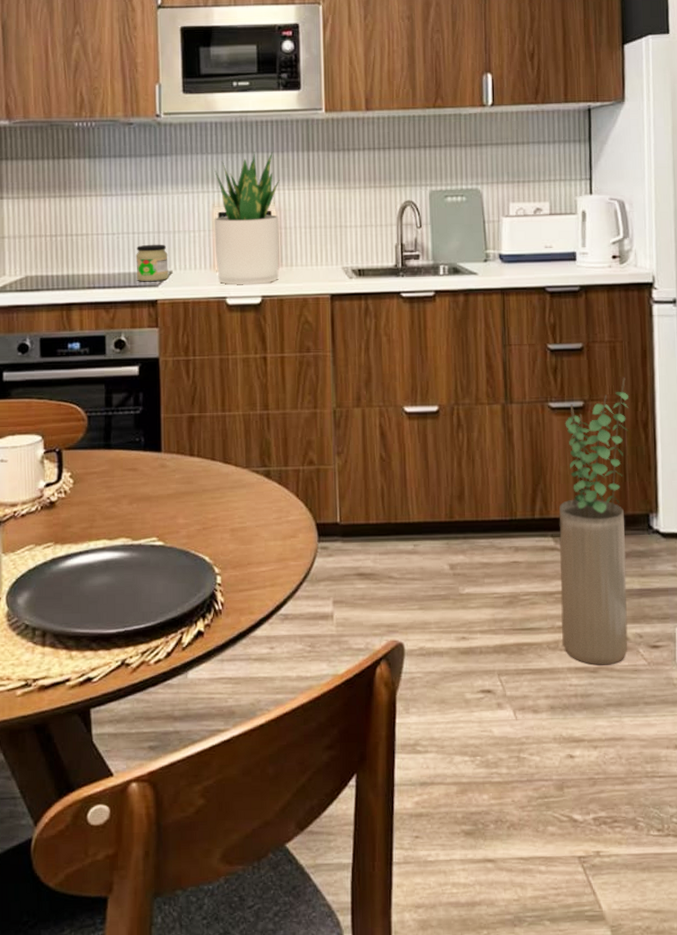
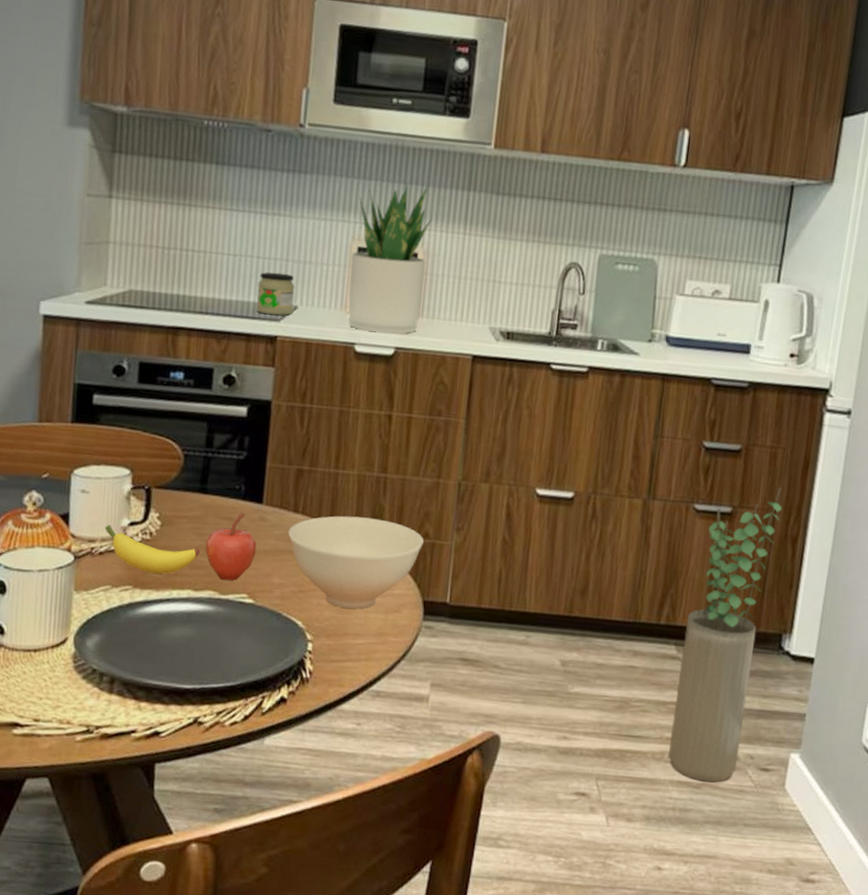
fruit: none [24,461,161,529] -> present [105,511,257,581]
bowl: none [187,452,310,539] -> present [287,515,424,609]

